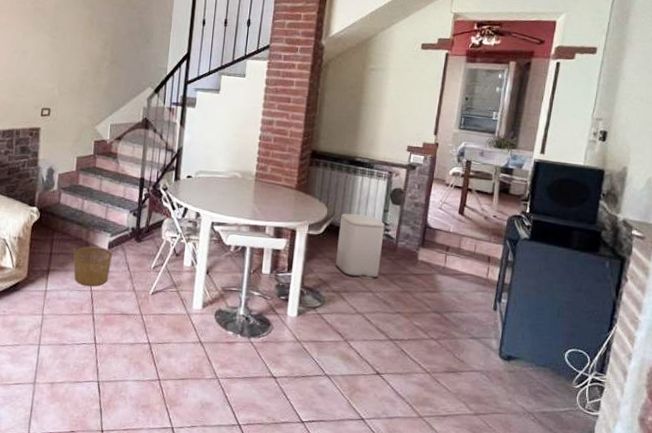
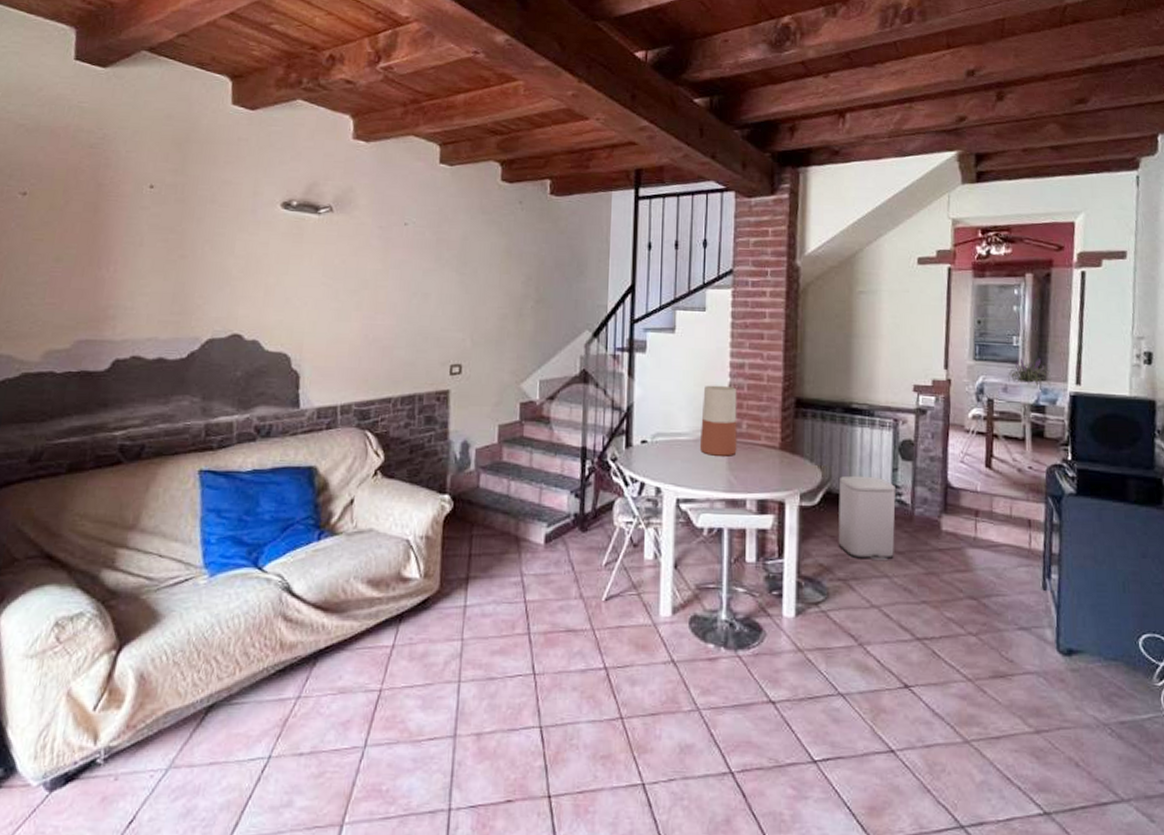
basket: present [73,246,114,287] -> none [499,542,552,597]
vase: none [232,136,266,193] -> present [699,385,737,456]

